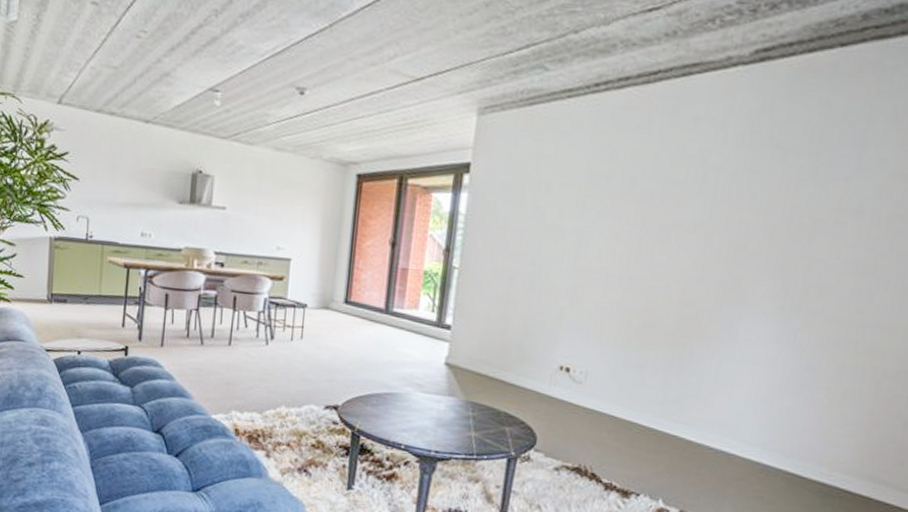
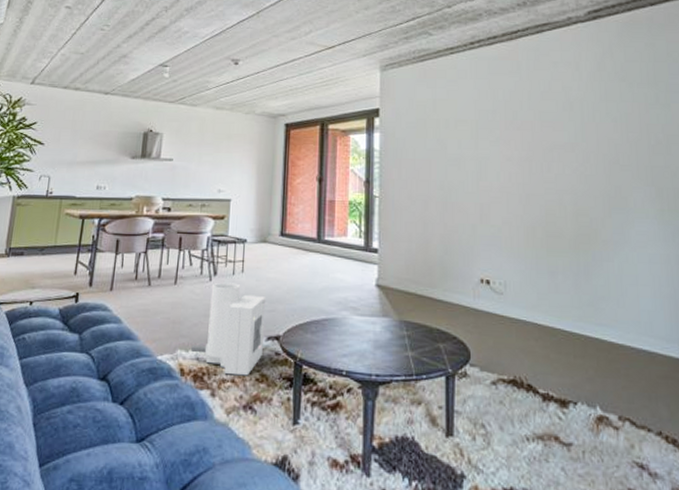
air purifier: none [246,347,326,441] -> present [191,282,267,376]

